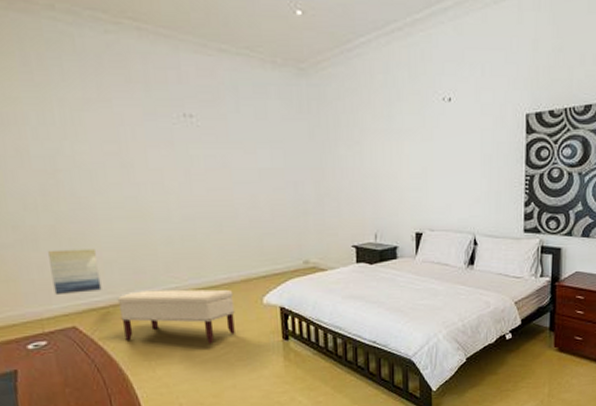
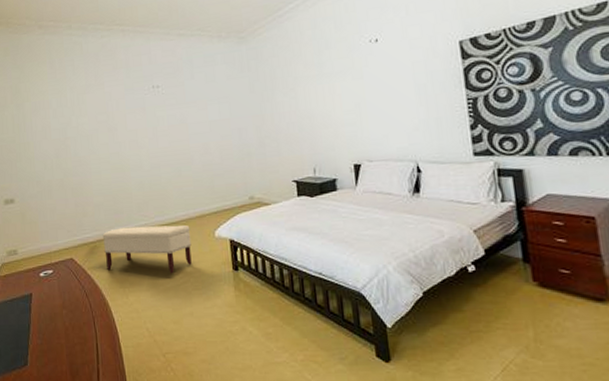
wall art: present [48,248,102,296] -> none [58,195,92,233]

